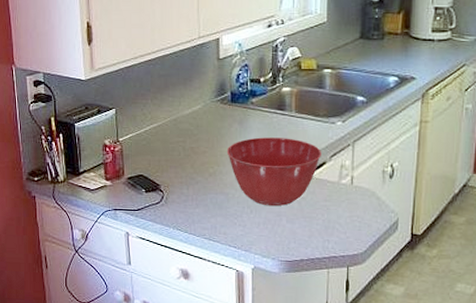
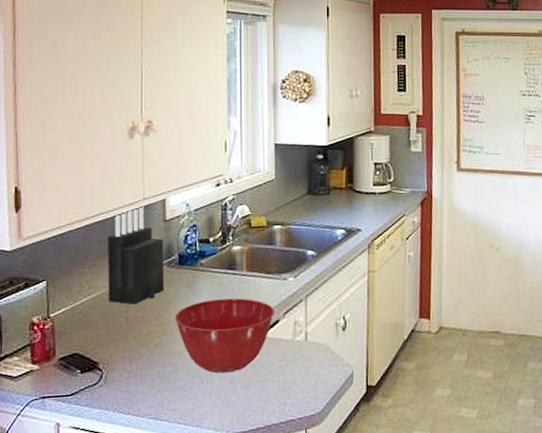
knife block: none [166,43,218,136] -> present [107,205,165,305]

